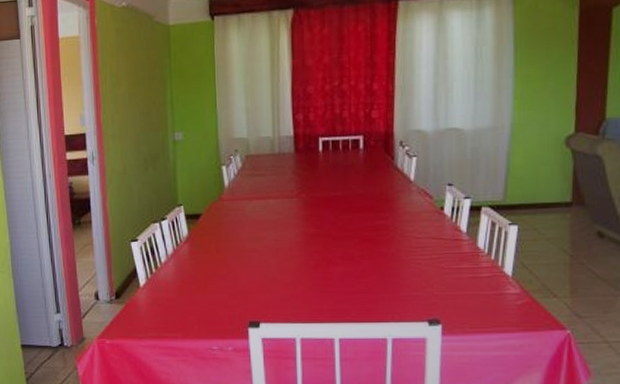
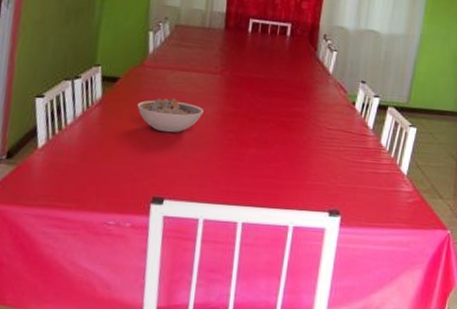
bowl: none [221,226,286,260] -> present [137,98,204,133]

